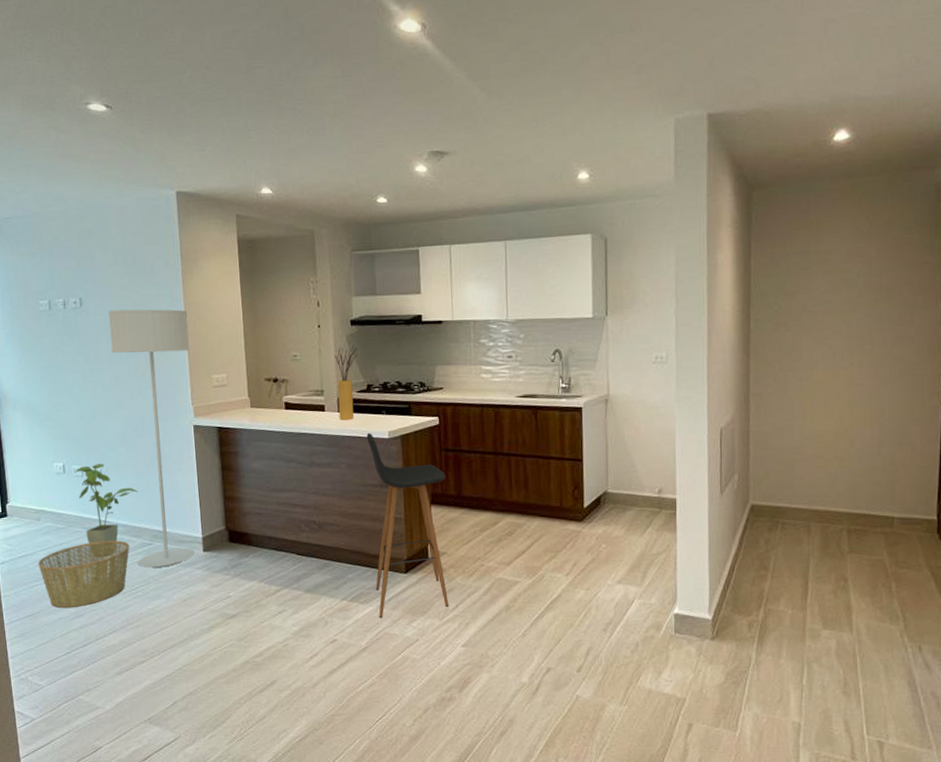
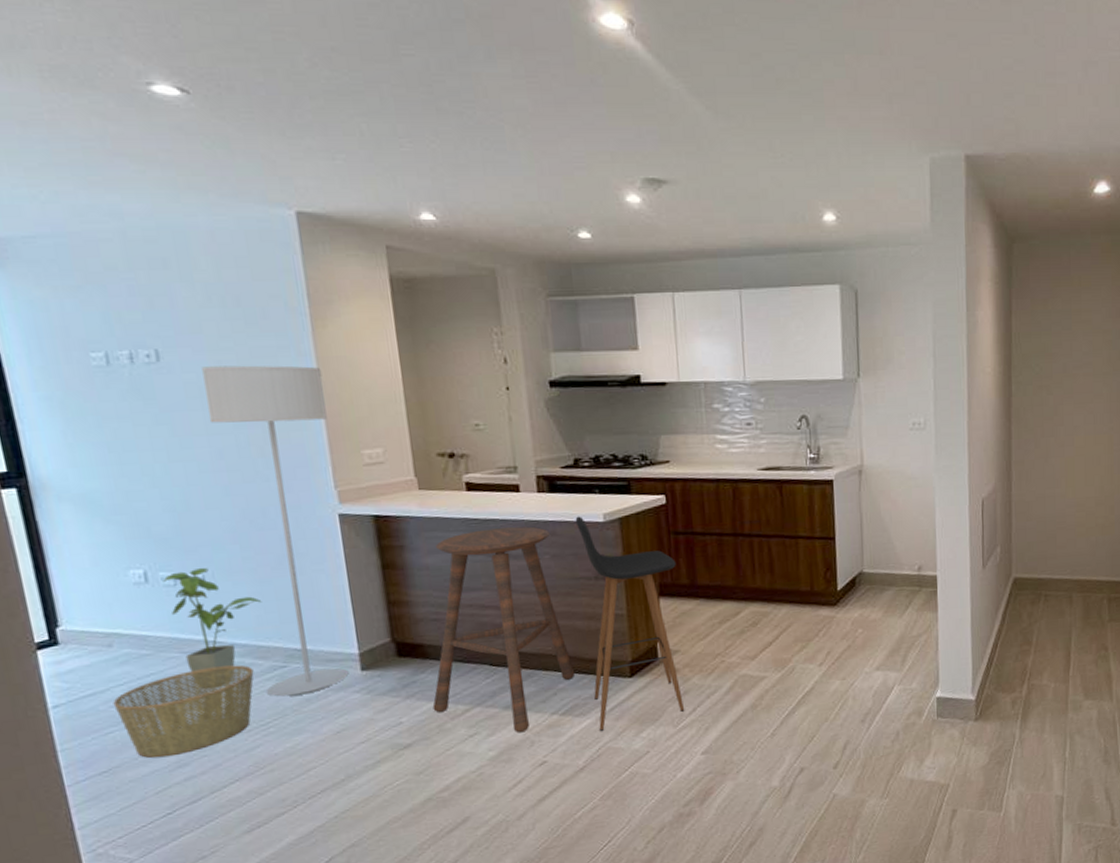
bar stool: none [253,440,362,614] -> present [432,526,576,733]
vase: present [335,344,357,421] -> none [530,410,560,503]

